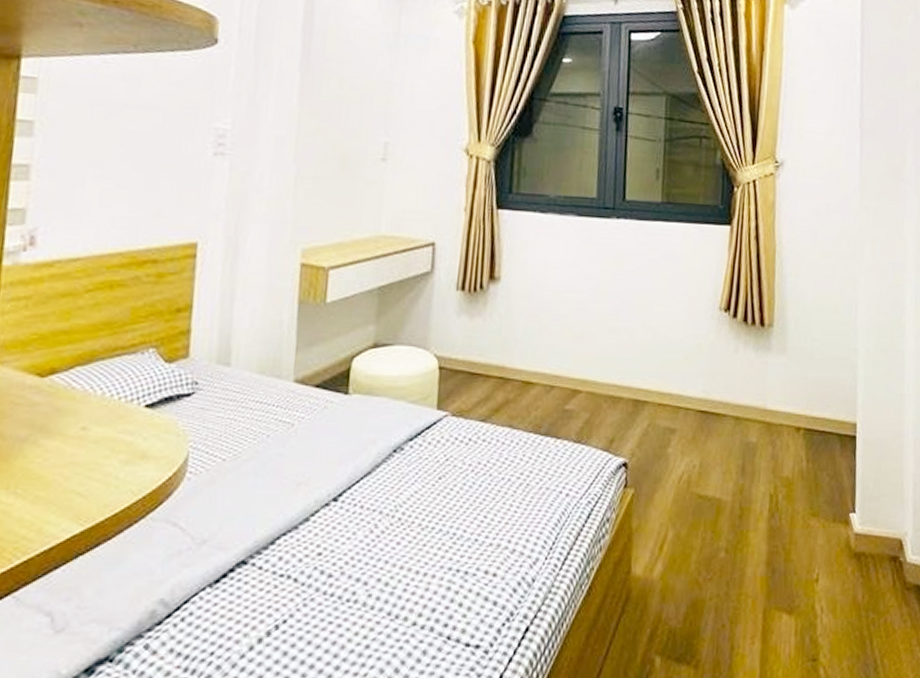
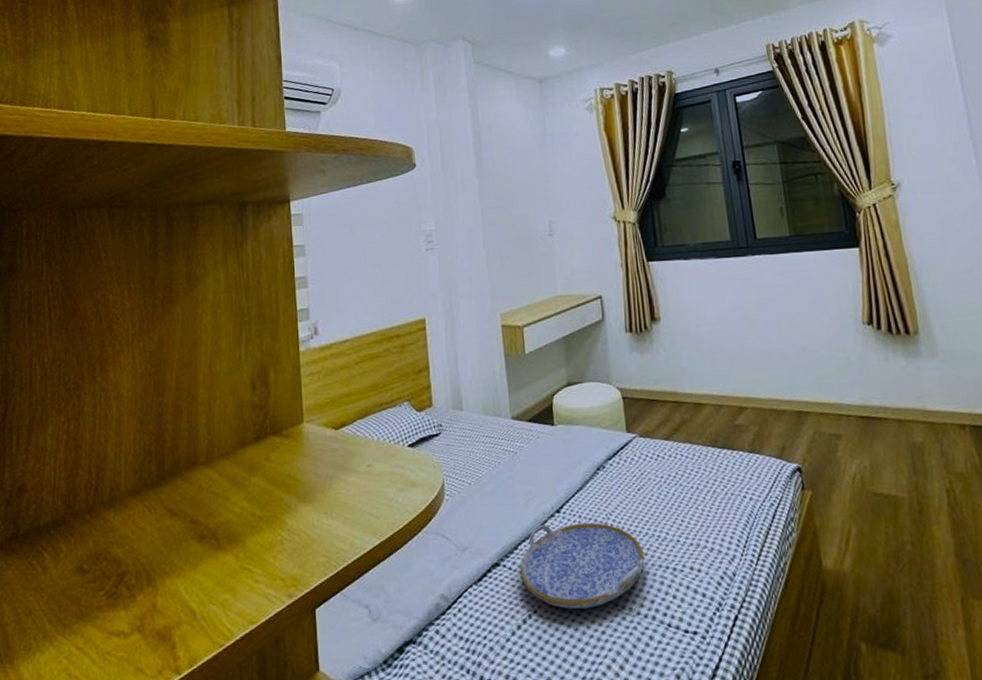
serving tray: none [272,515,433,618] -> present [520,523,645,609]

